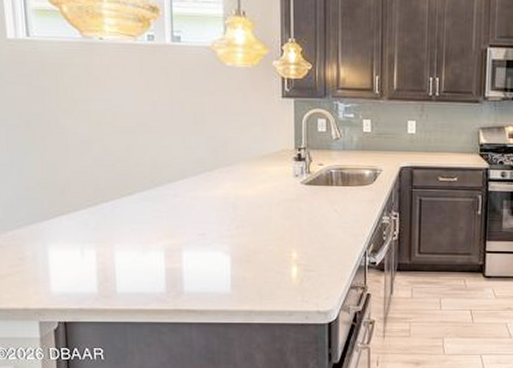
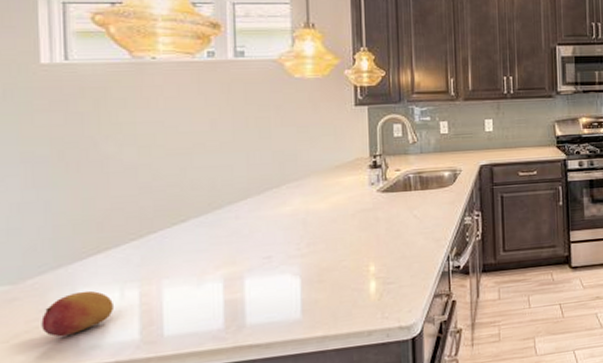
fruit: none [21,246,76,283] -> present [41,290,113,337]

